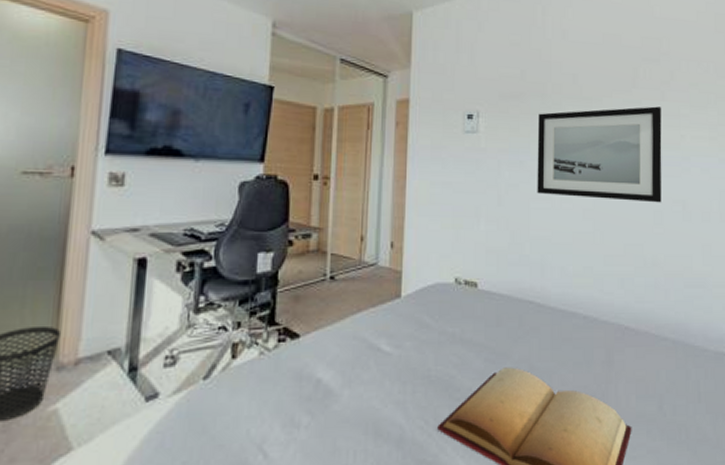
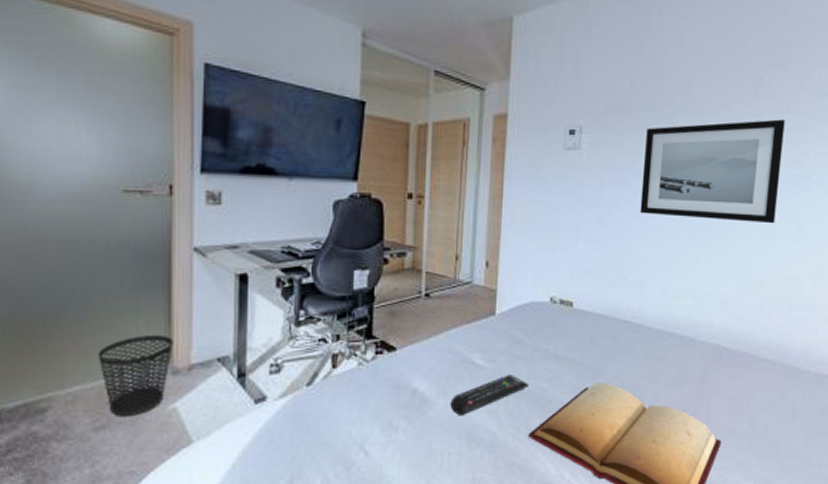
remote control: none [355,361,437,409] -> present [450,375,530,416]

